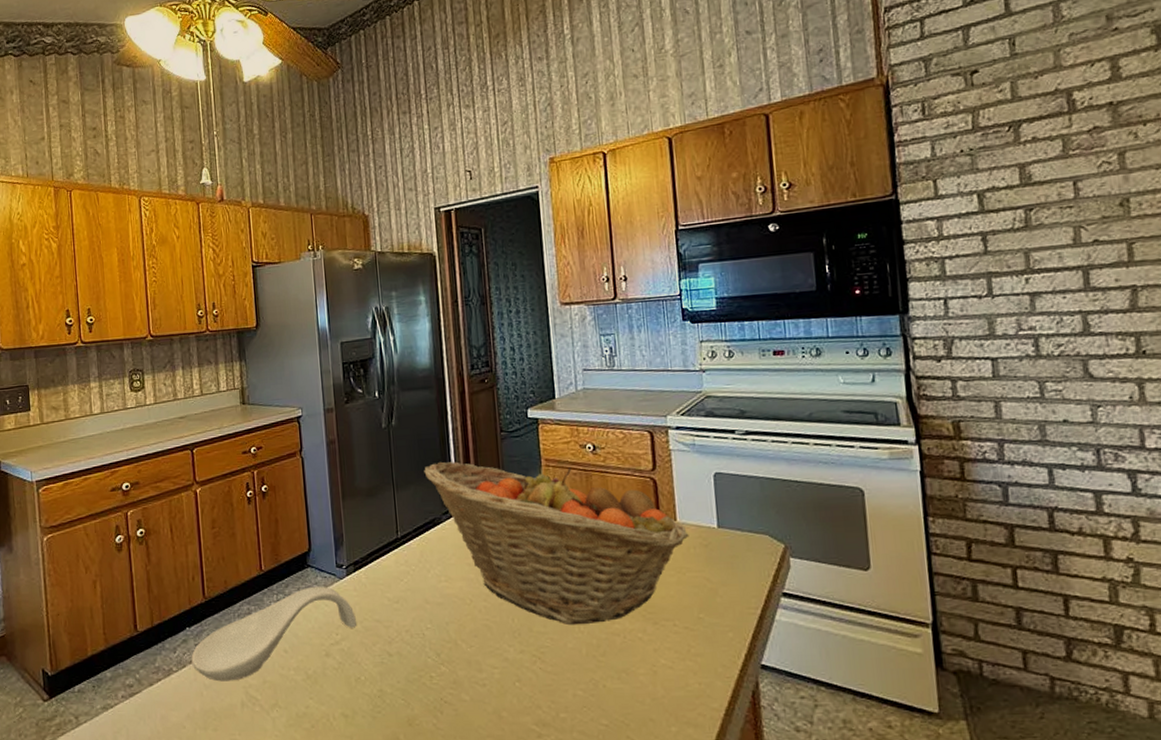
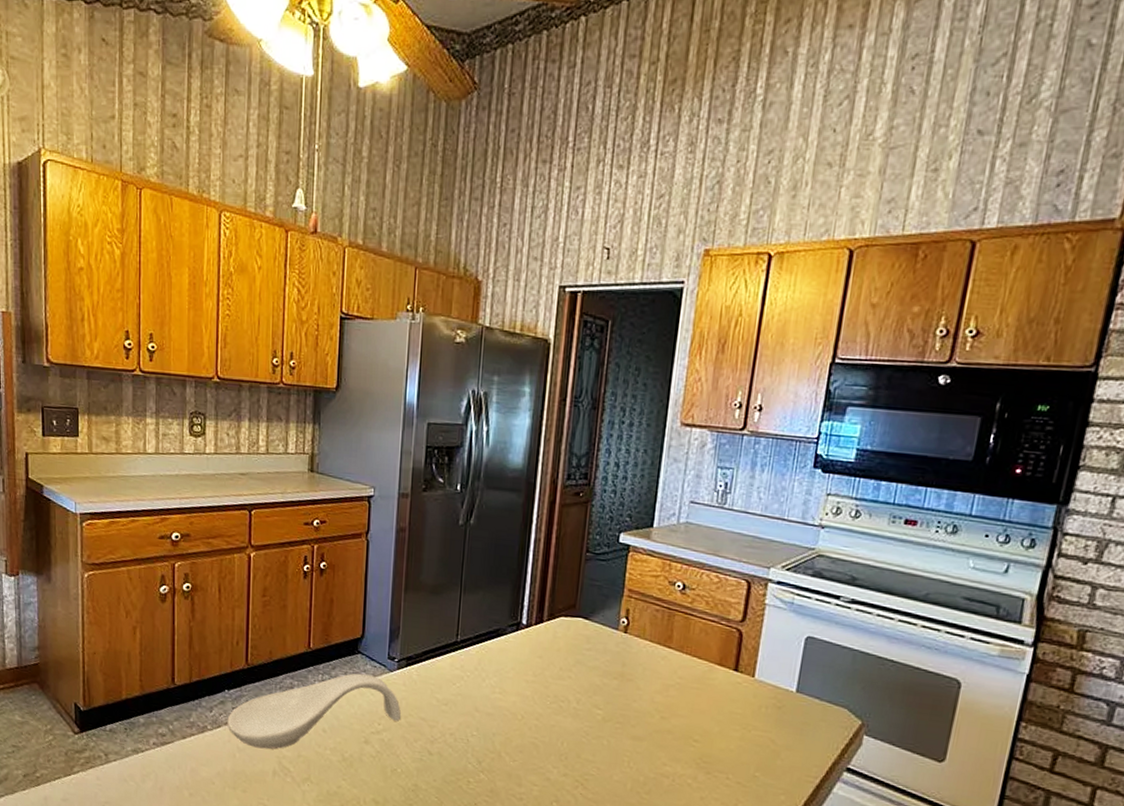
fruit basket: present [424,461,689,624] -> none [496,571,764,763]

